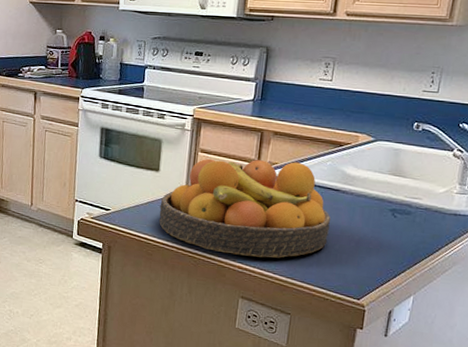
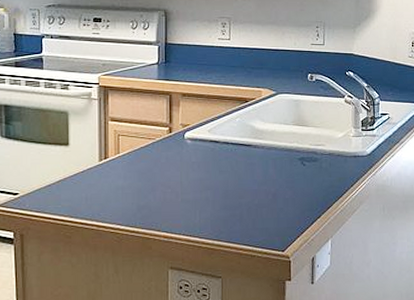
fruit bowl: present [159,158,331,258] -> none [74,122,247,224]

